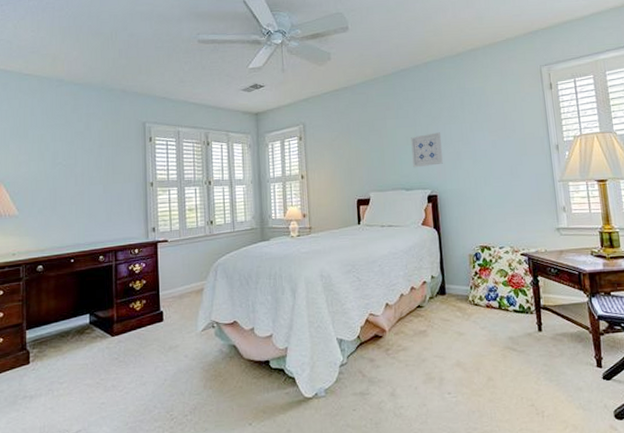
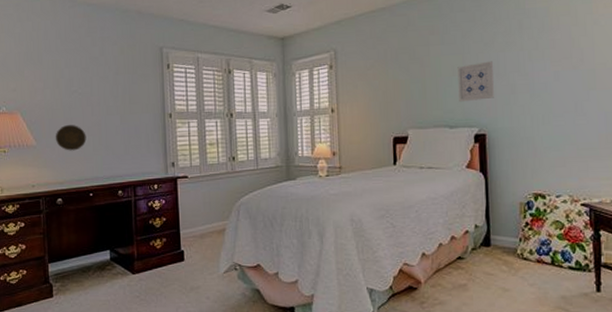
decorative plate: none [38,195,69,220] -> present [55,125,87,151]

